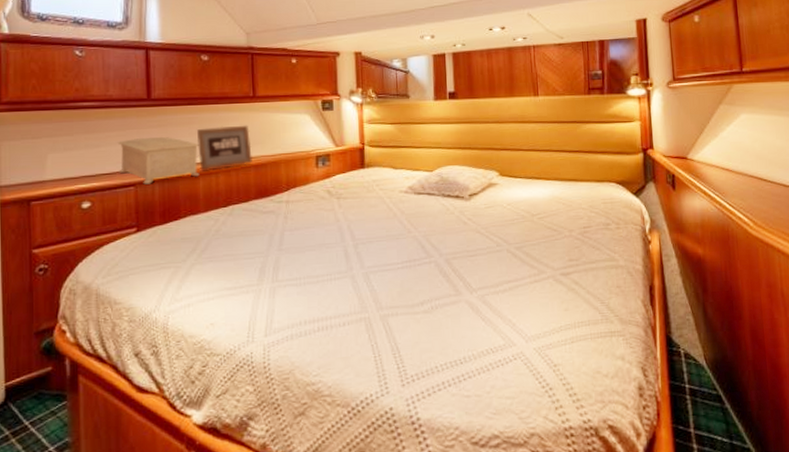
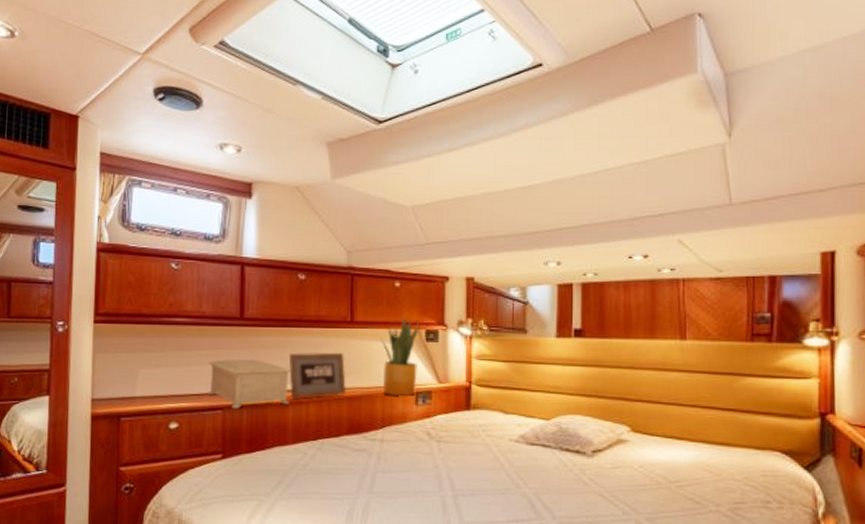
planter: none [281,88,318,162] -> present [380,315,422,397]

